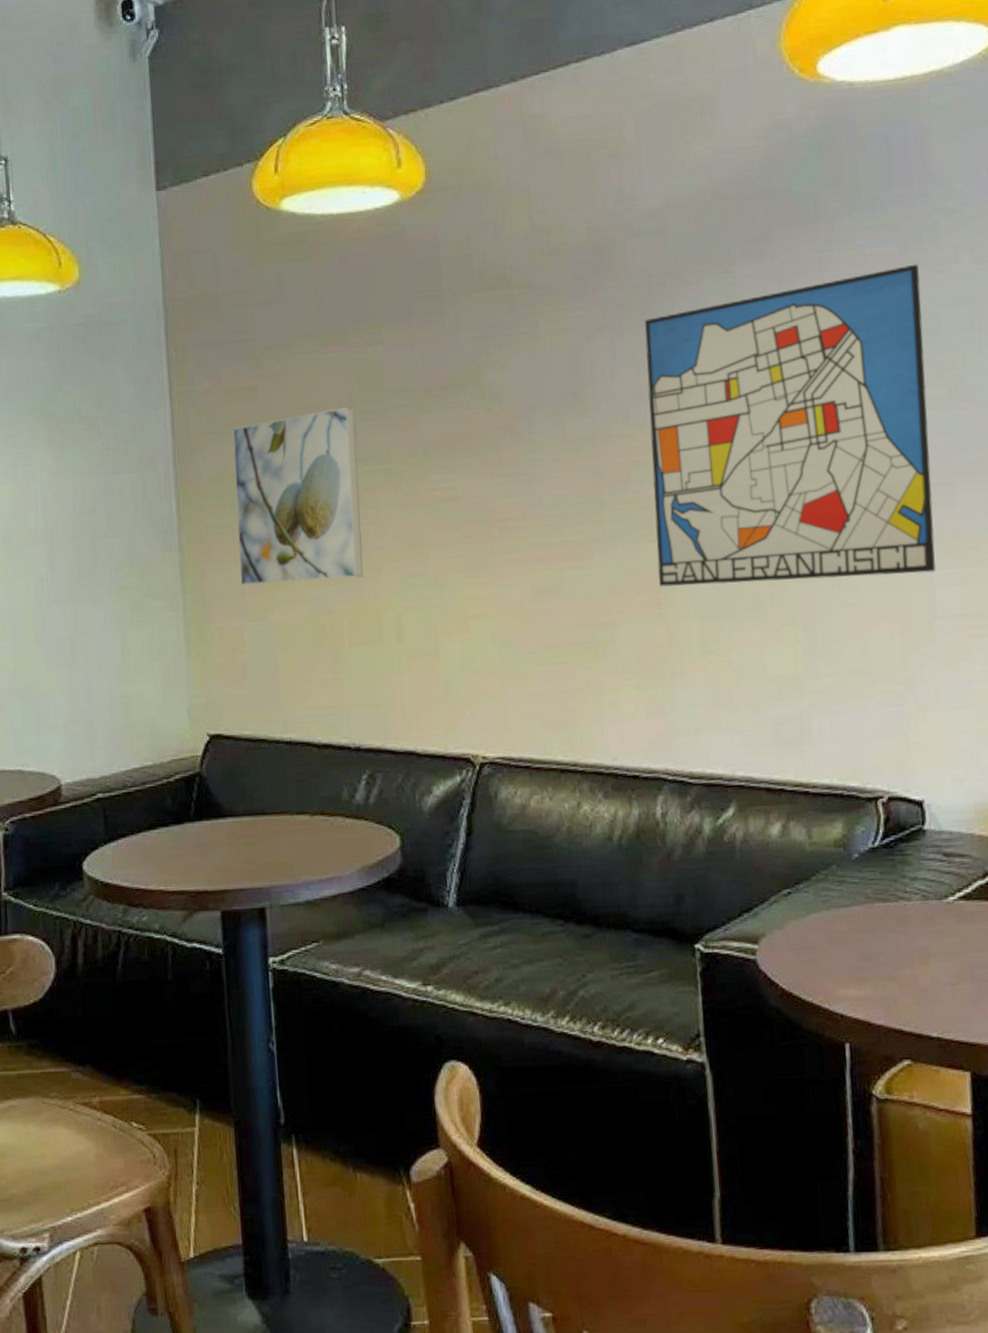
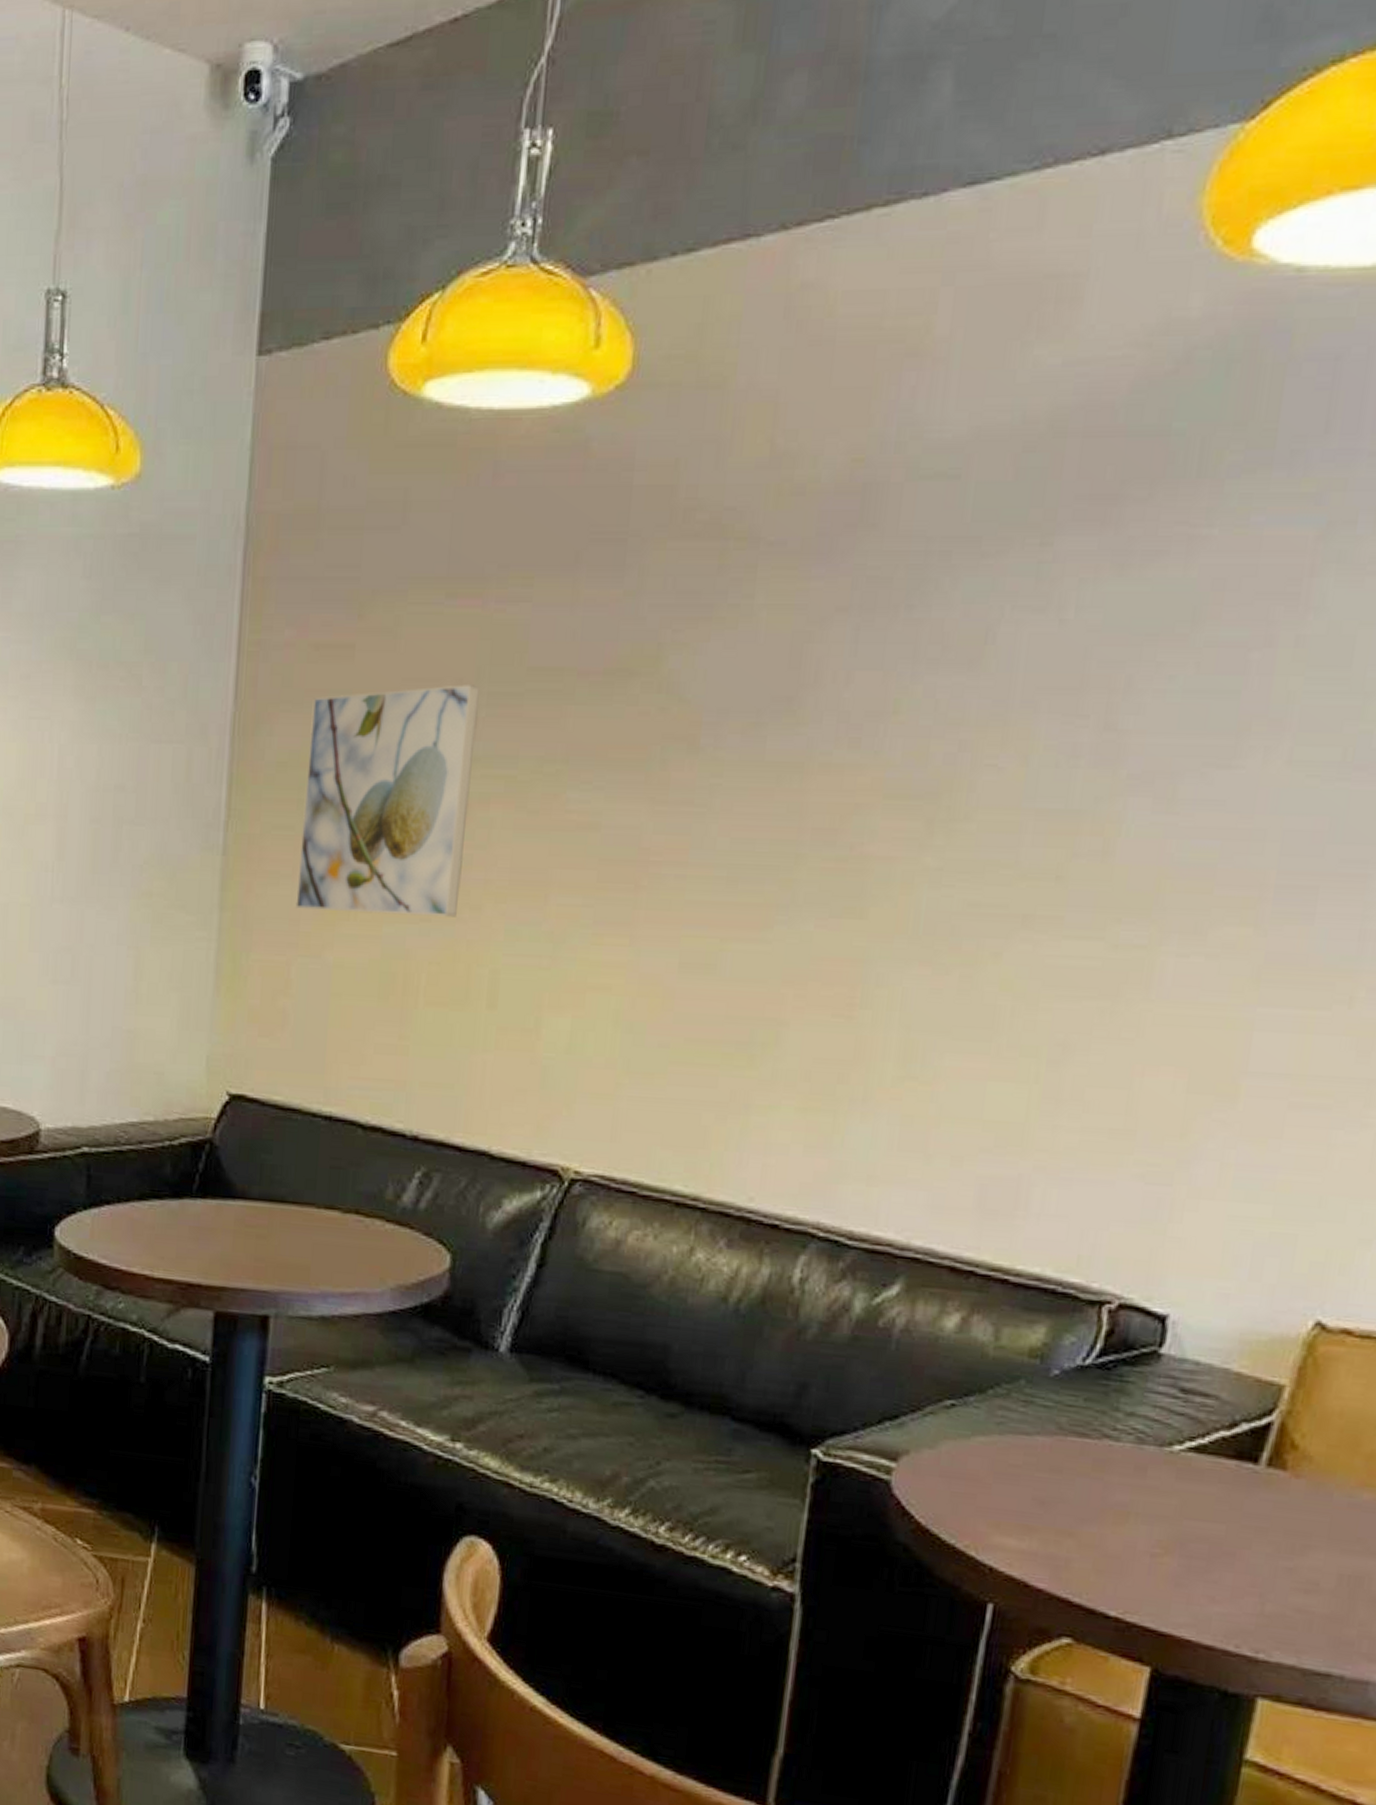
wall art: present [645,264,937,587] -> none [857,558,1341,1010]

